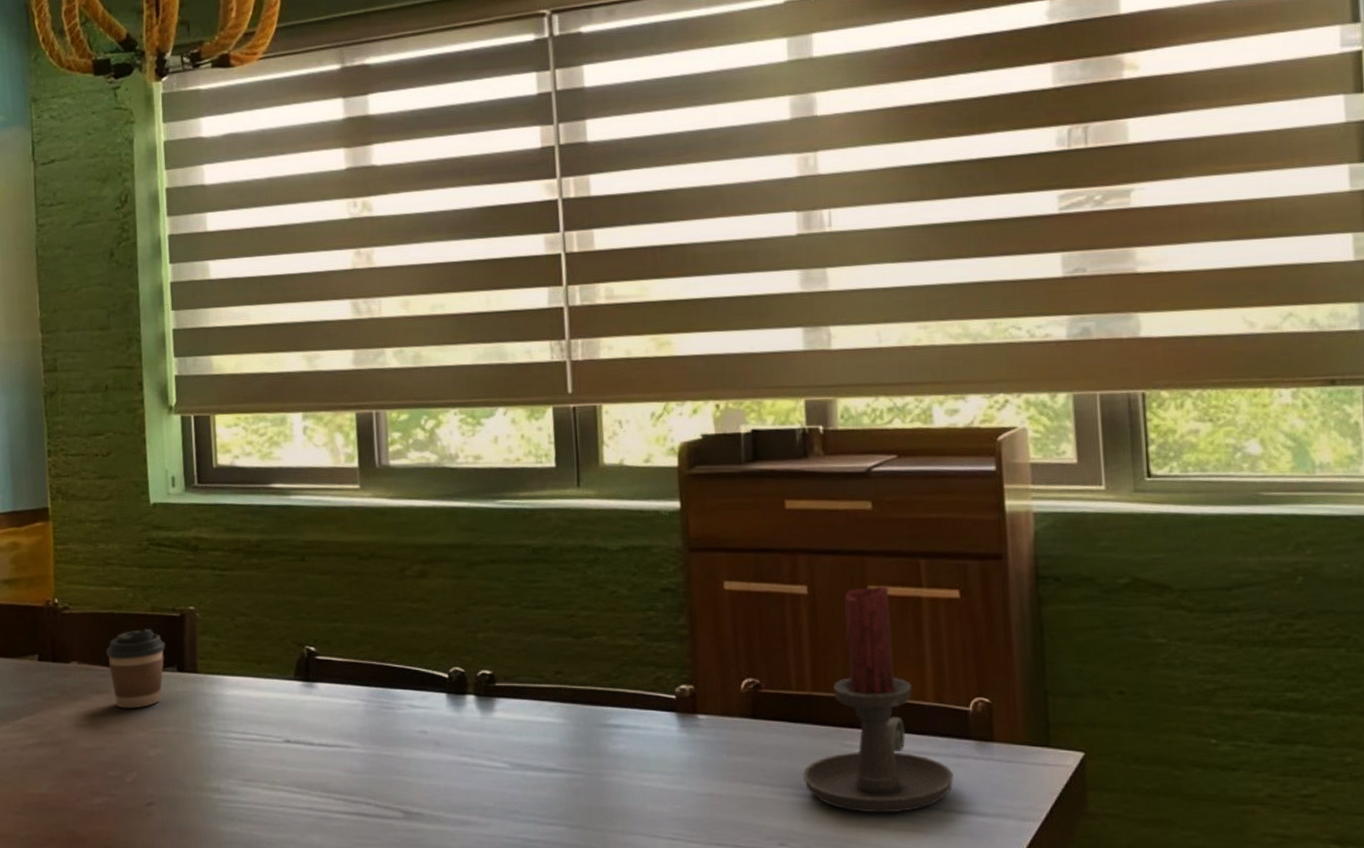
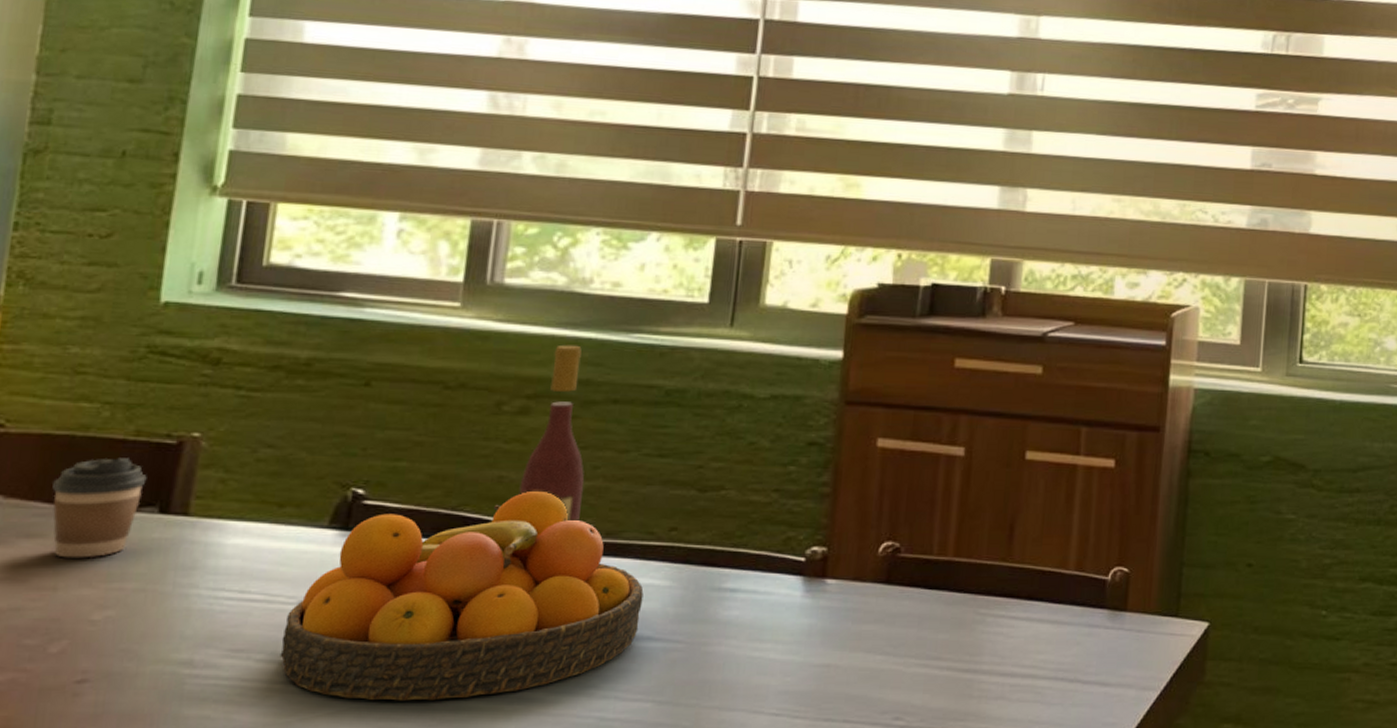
fruit bowl: none [277,642,544,822] -> present [280,490,644,701]
wine bottle: none [429,514,481,669] -> present [519,344,585,522]
candle holder: present [802,585,954,813] -> none [929,450,1083,684]

